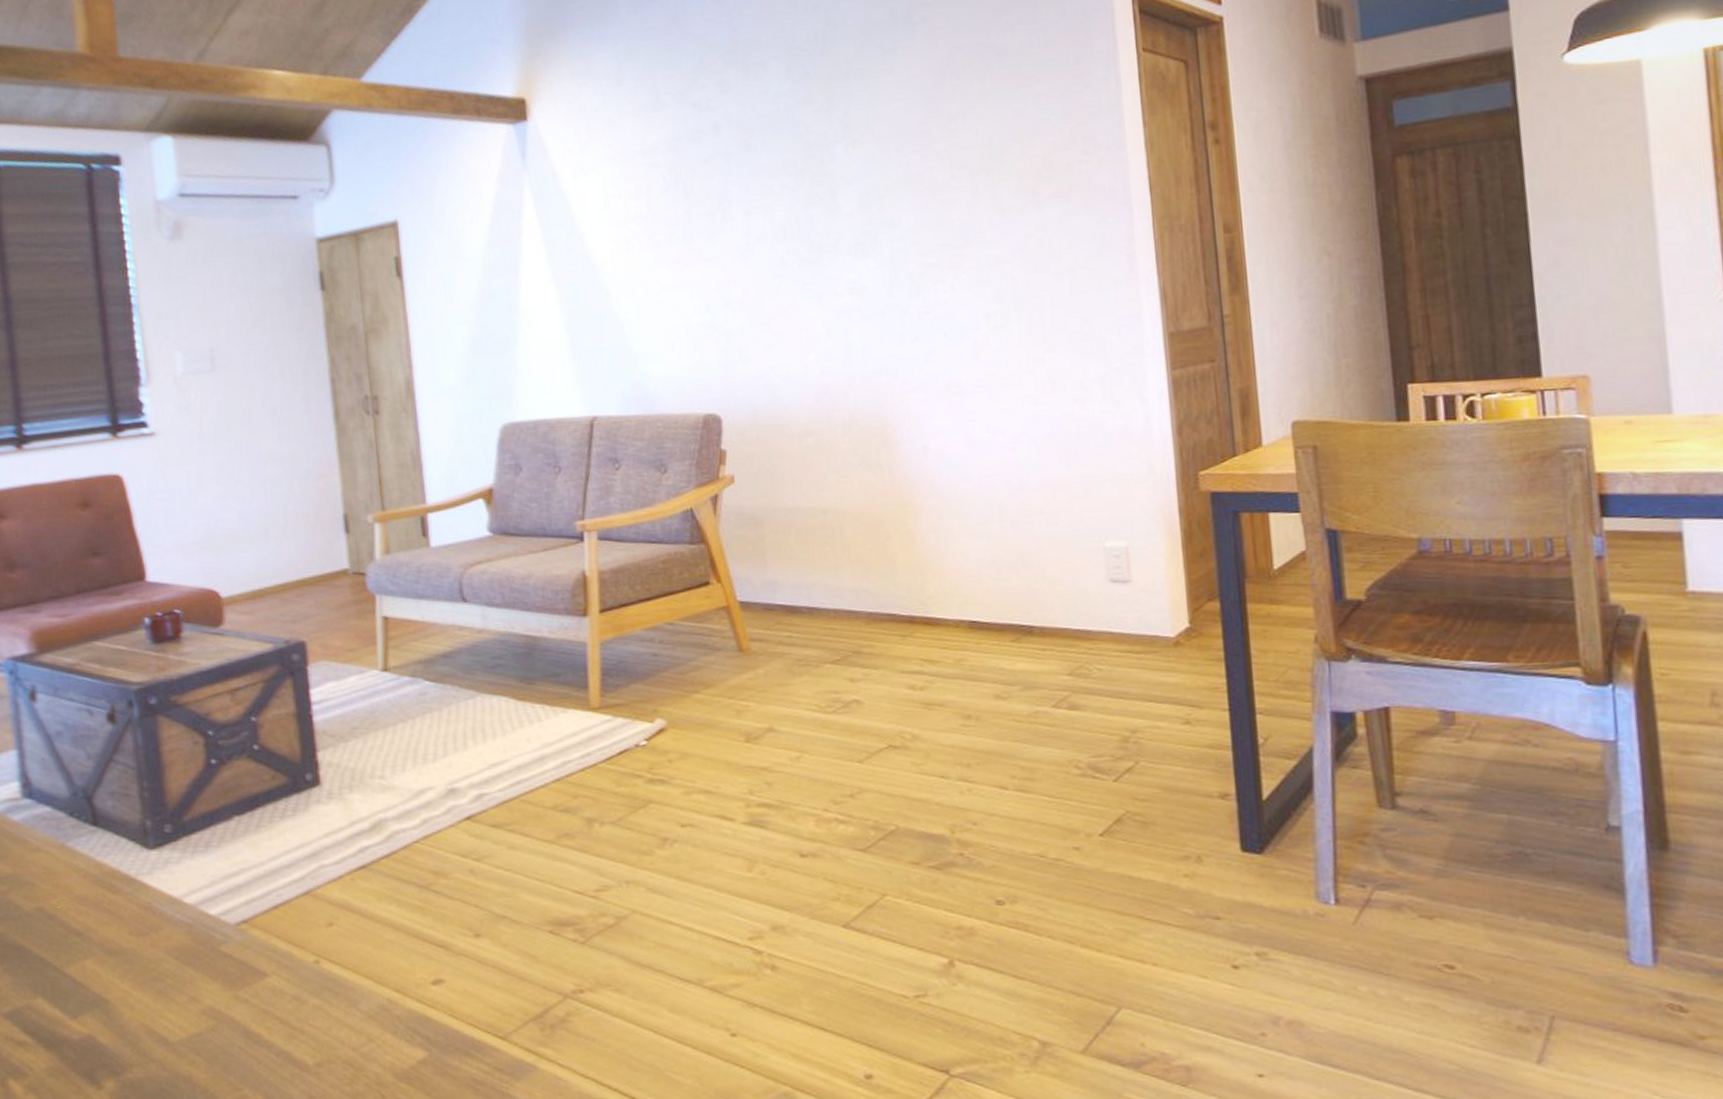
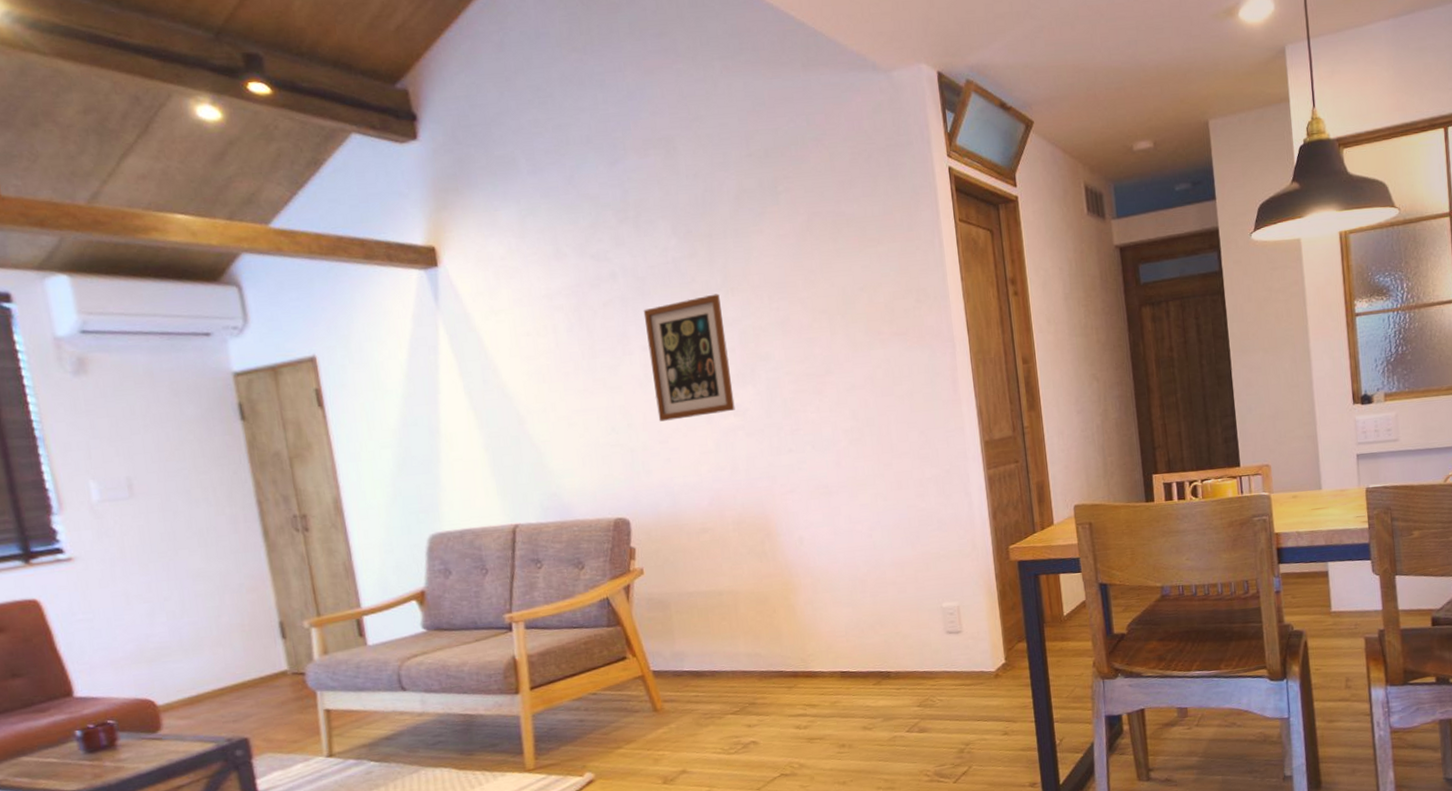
wall art: none [748,146,851,300] -> present [643,293,735,422]

